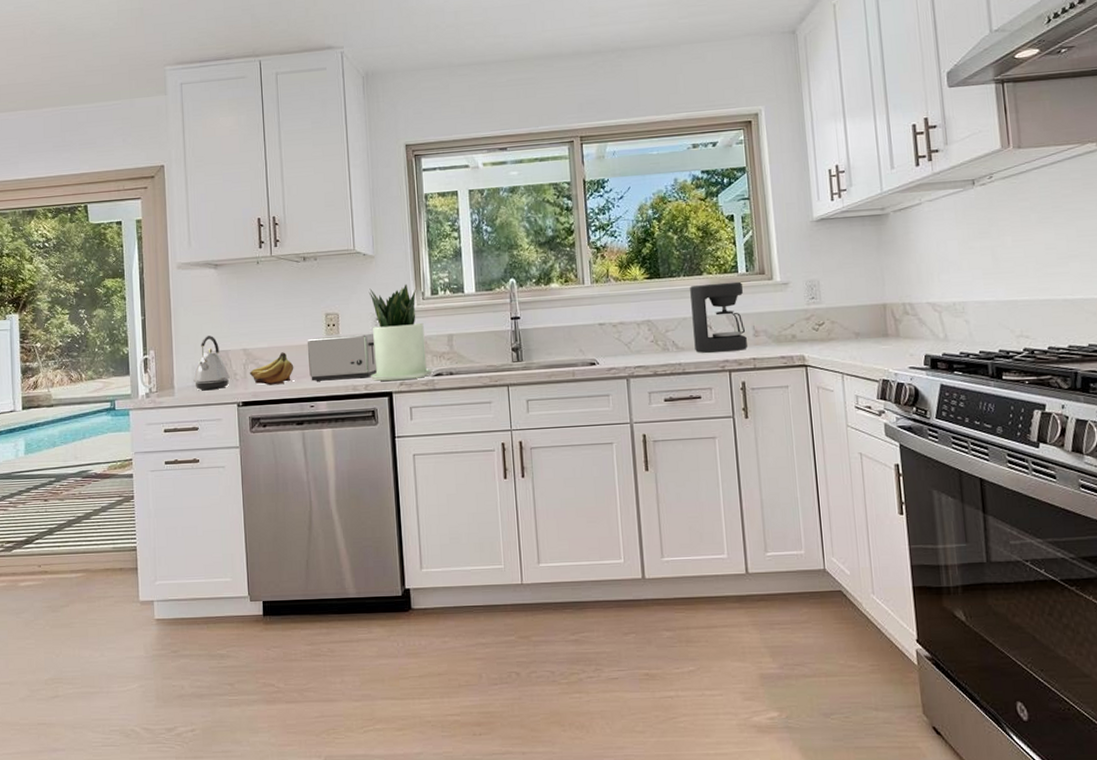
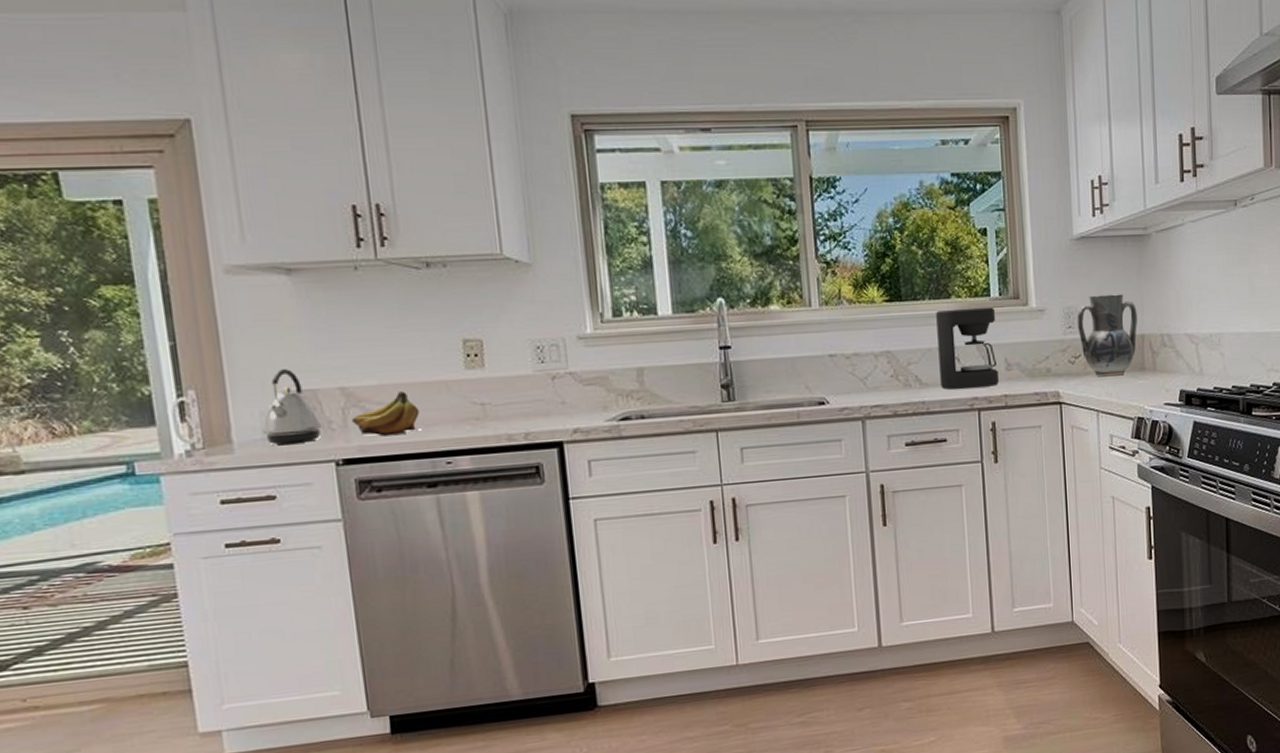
toaster: present [307,333,377,381] -> none [437,366,540,430]
planter: present [368,283,433,382] -> none [524,301,617,429]
ceramic jug: none [819,267,879,343] -> present [1077,294,1137,377]

